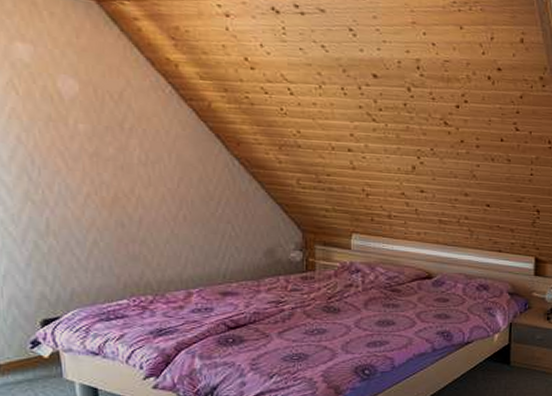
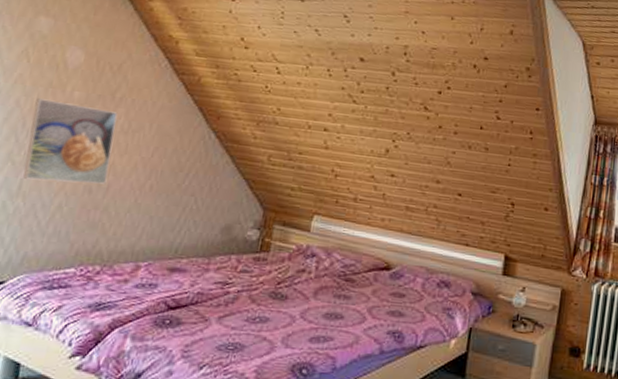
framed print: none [38,133,137,219] -> present [23,98,118,184]

